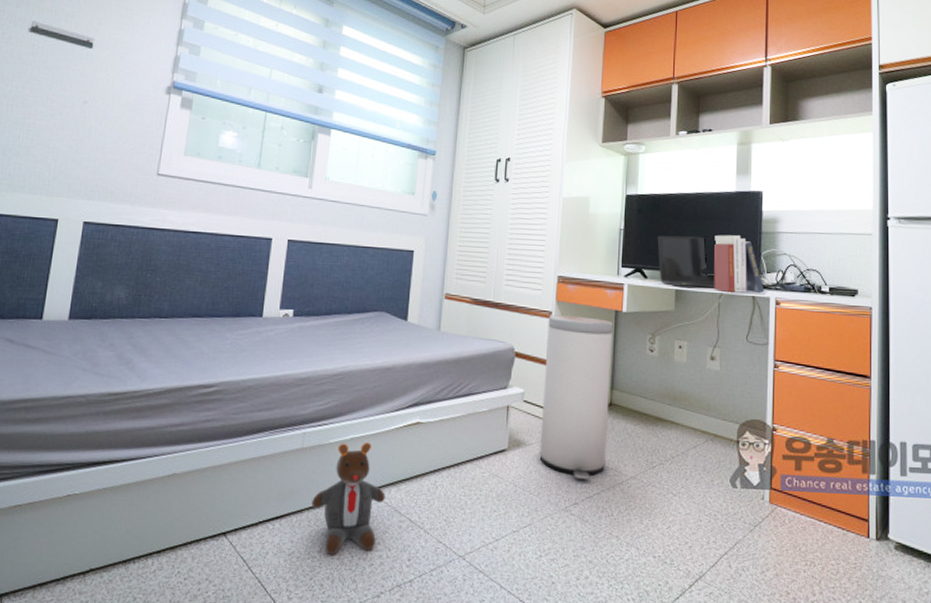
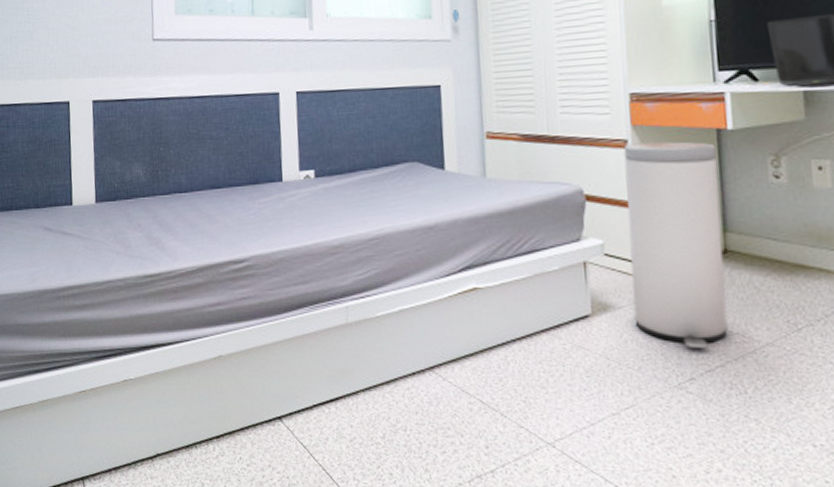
teddy bear: present [311,442,386,555] -> none [366,314,449,441]

